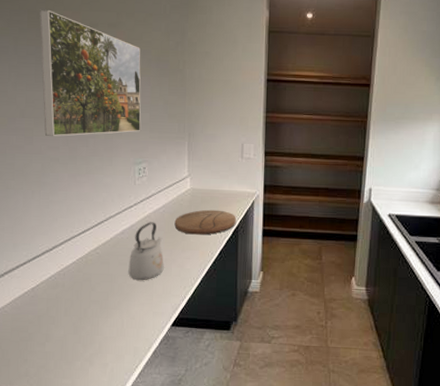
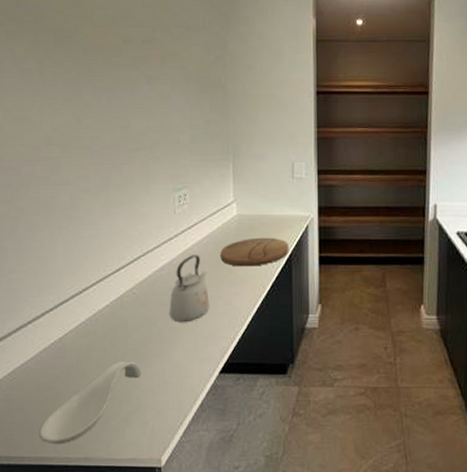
spoon rest: none [14,311,104,378] -> present [39,361,142,445]
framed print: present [39,9,141,136] -> none [67,28,181,164]

